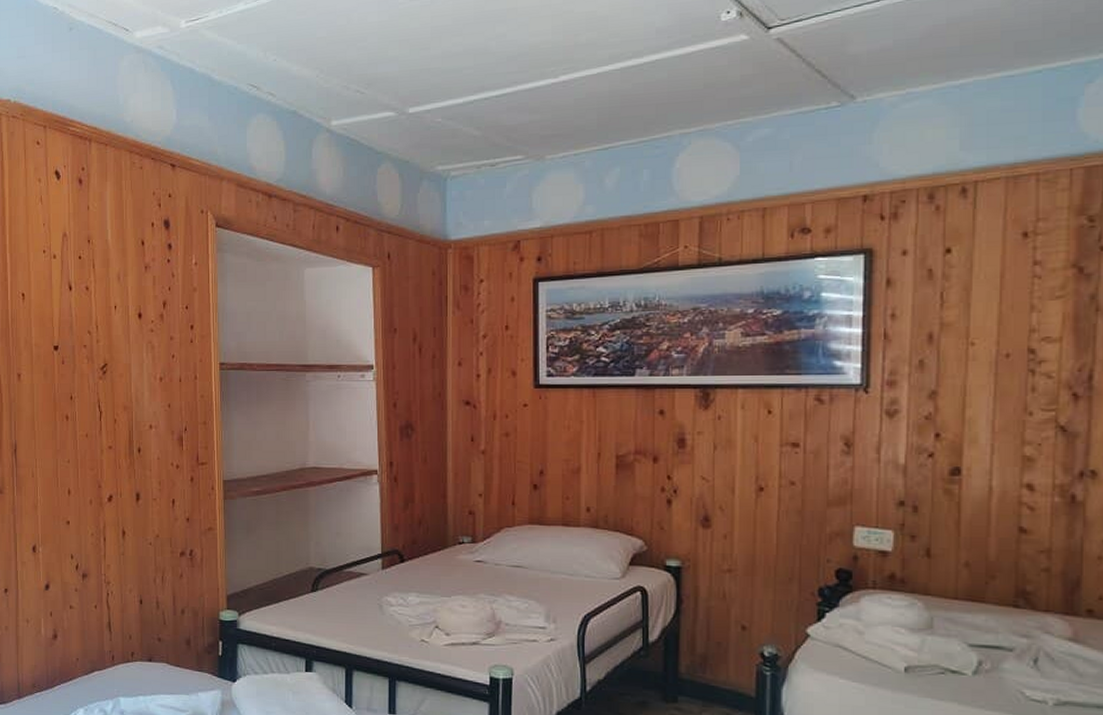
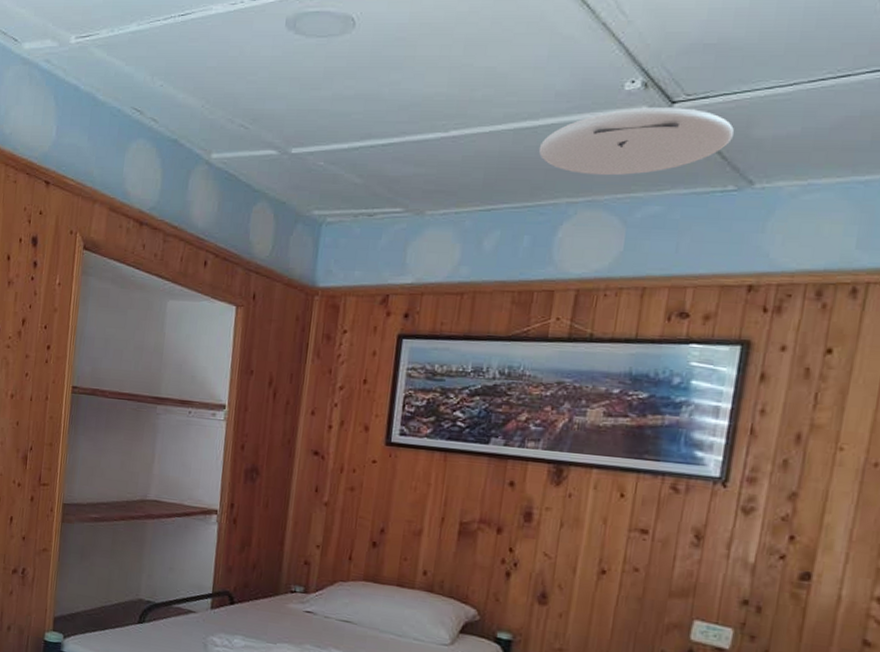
ceiling light: none [646,32,829,105] -> present [538,107,734,176]

